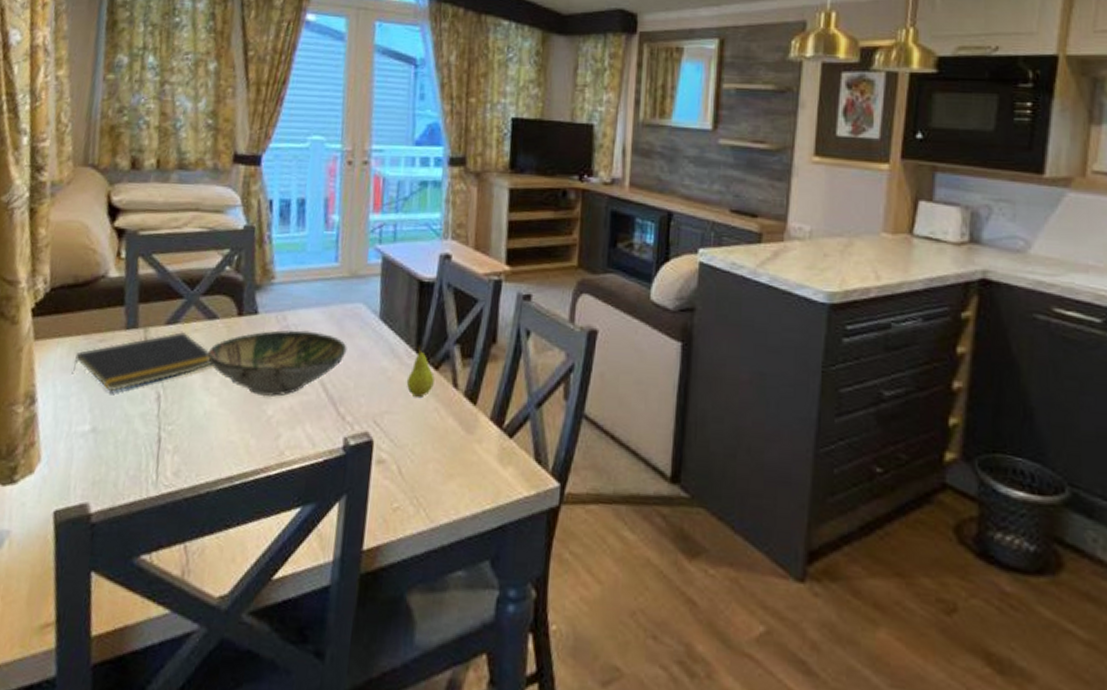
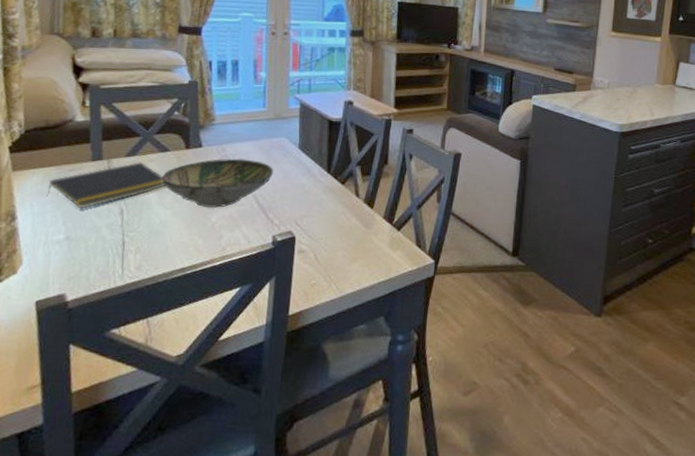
fruit: present [406,345,435,397] -> none [320,167,342,204]

